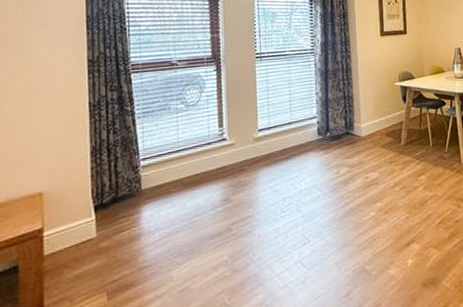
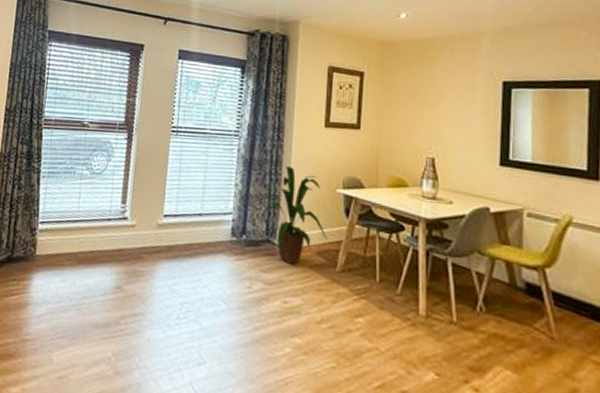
house plant: none [340,71,392,148] -> present [262,166,328,264]

